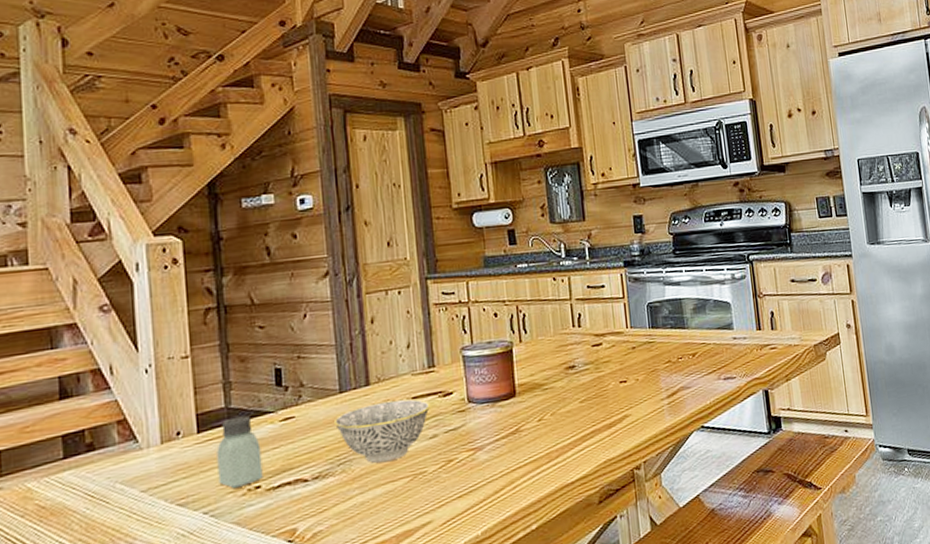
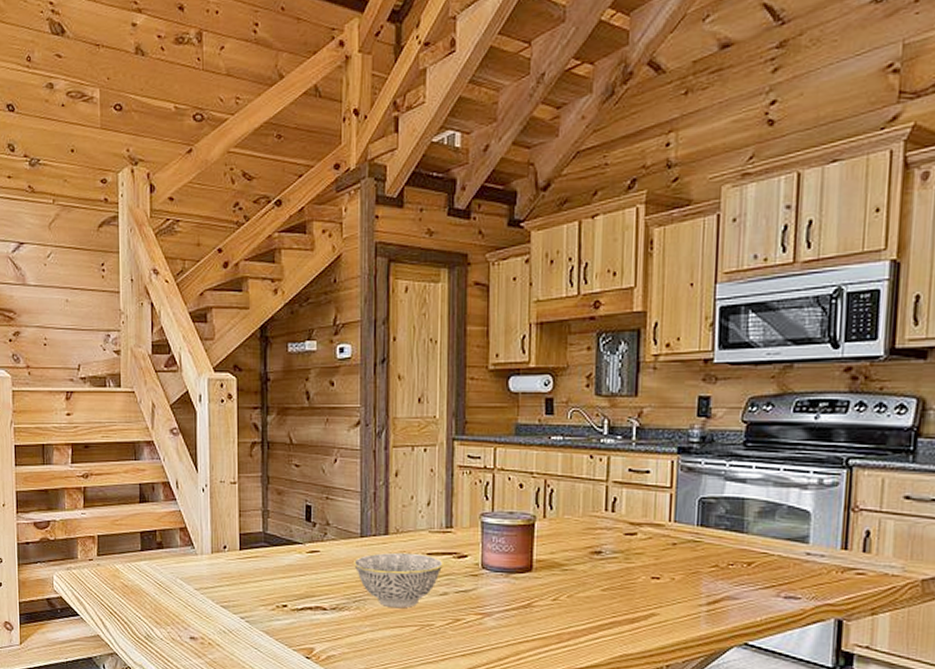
saltshaker: present [216,415,263,488] -> none [254,542,289,603]

